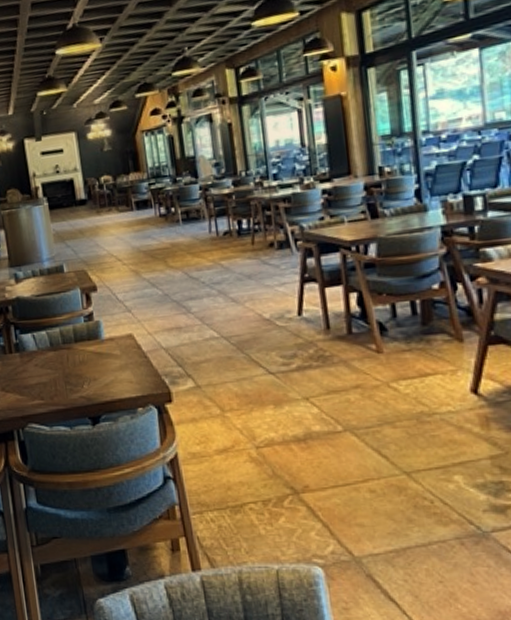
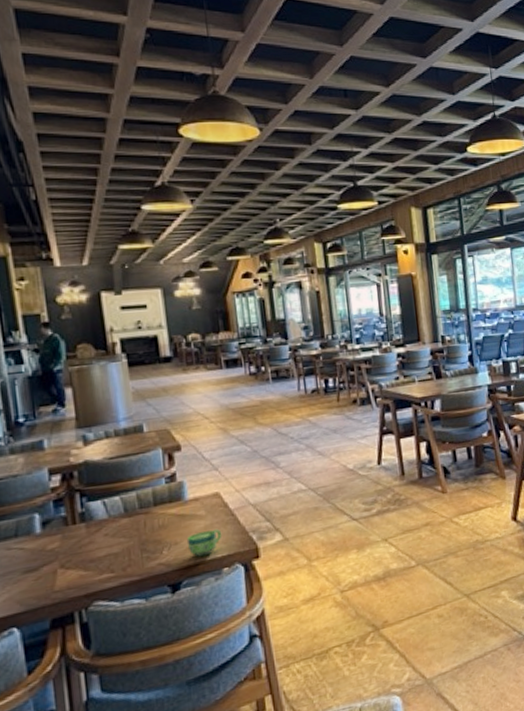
cup: none [104,369,136,395] -> present [186,528,222,557]

